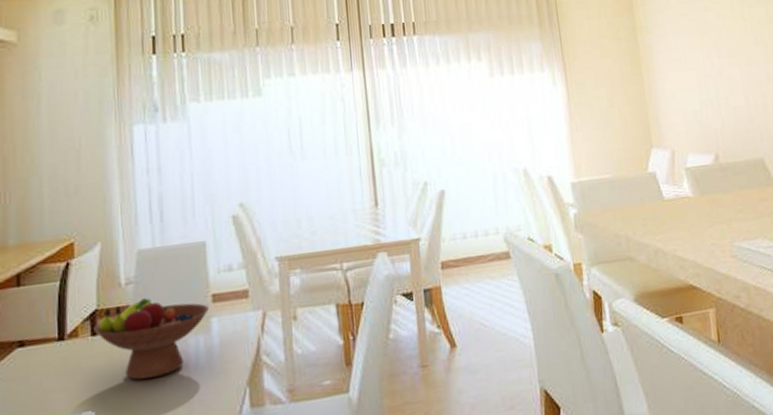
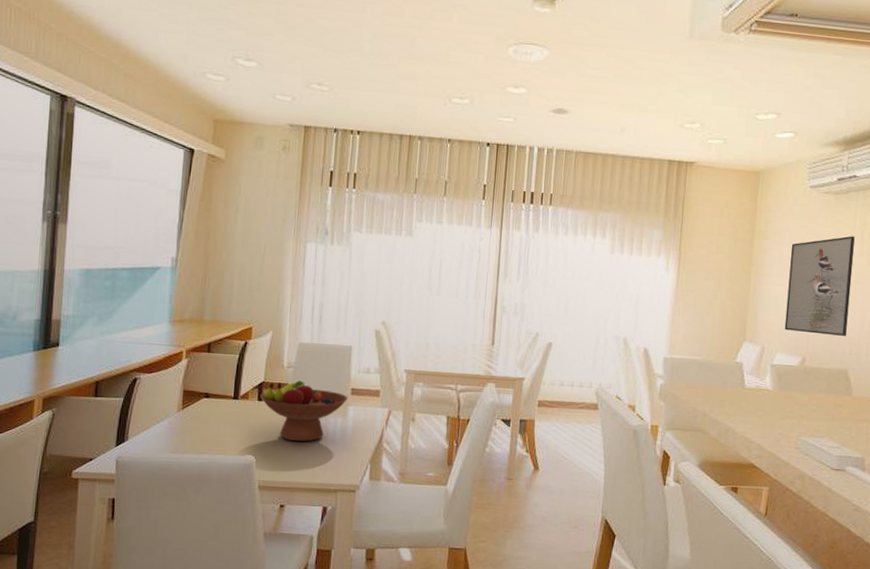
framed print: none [676,16,753,128] -> present [784,236,855,337]

